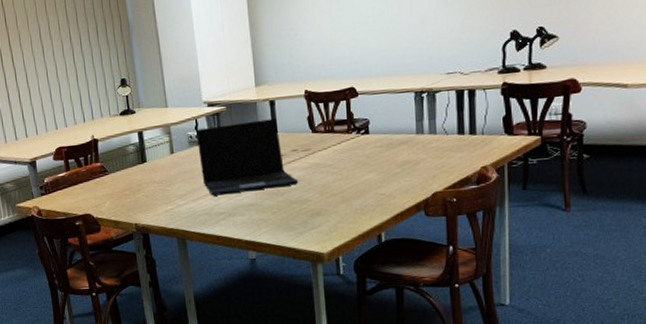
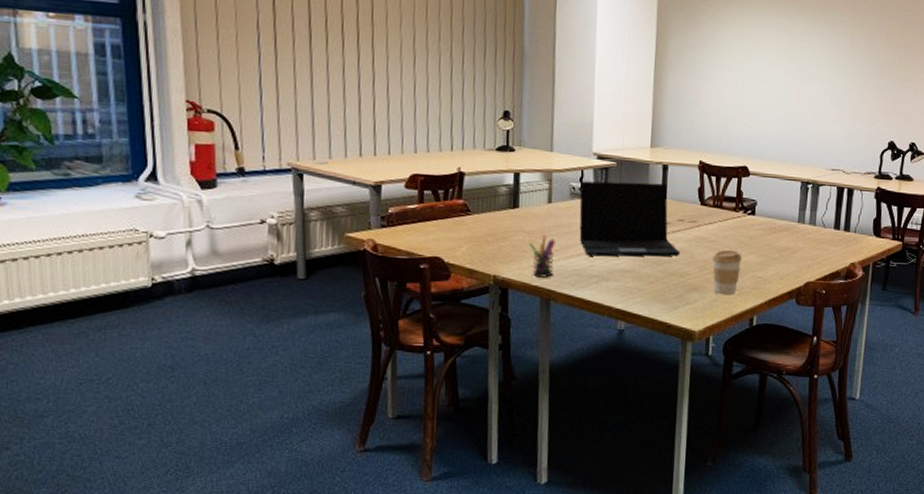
pen holder: none [160,183,185,221] -> present [529,235,557,278]
coffee cup: none [330,171,362,216] -> present [711,250,742,295]

